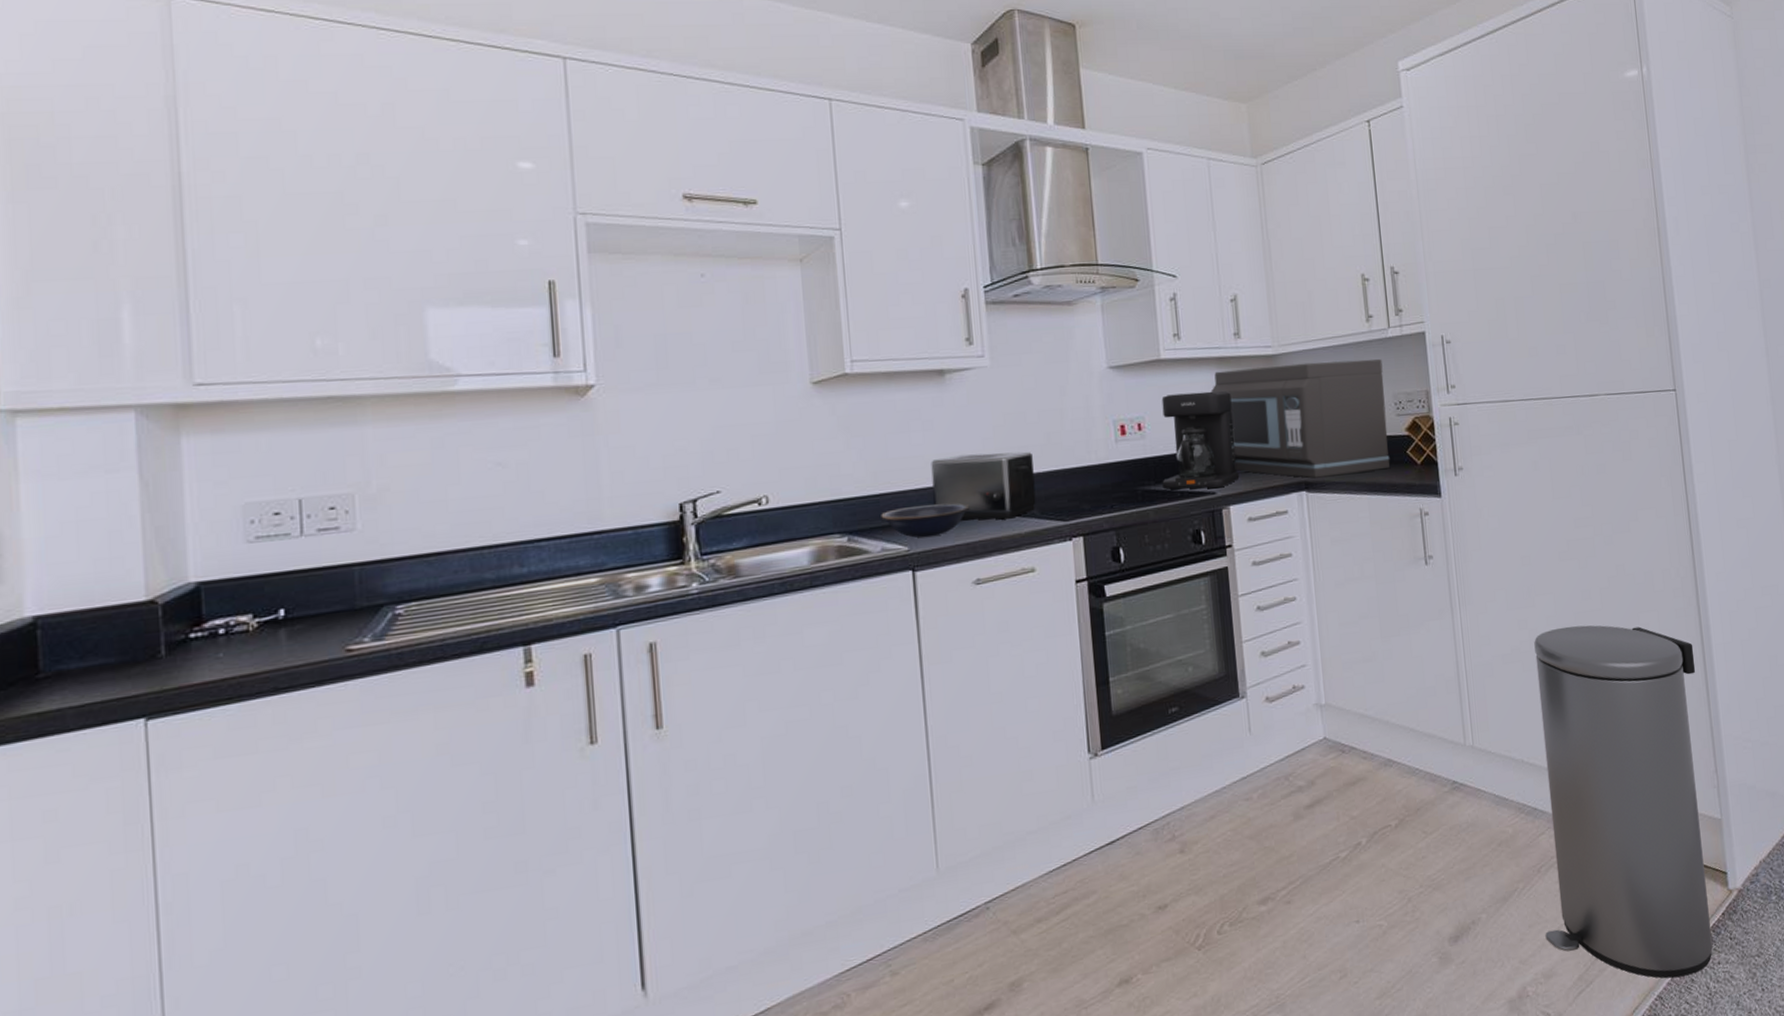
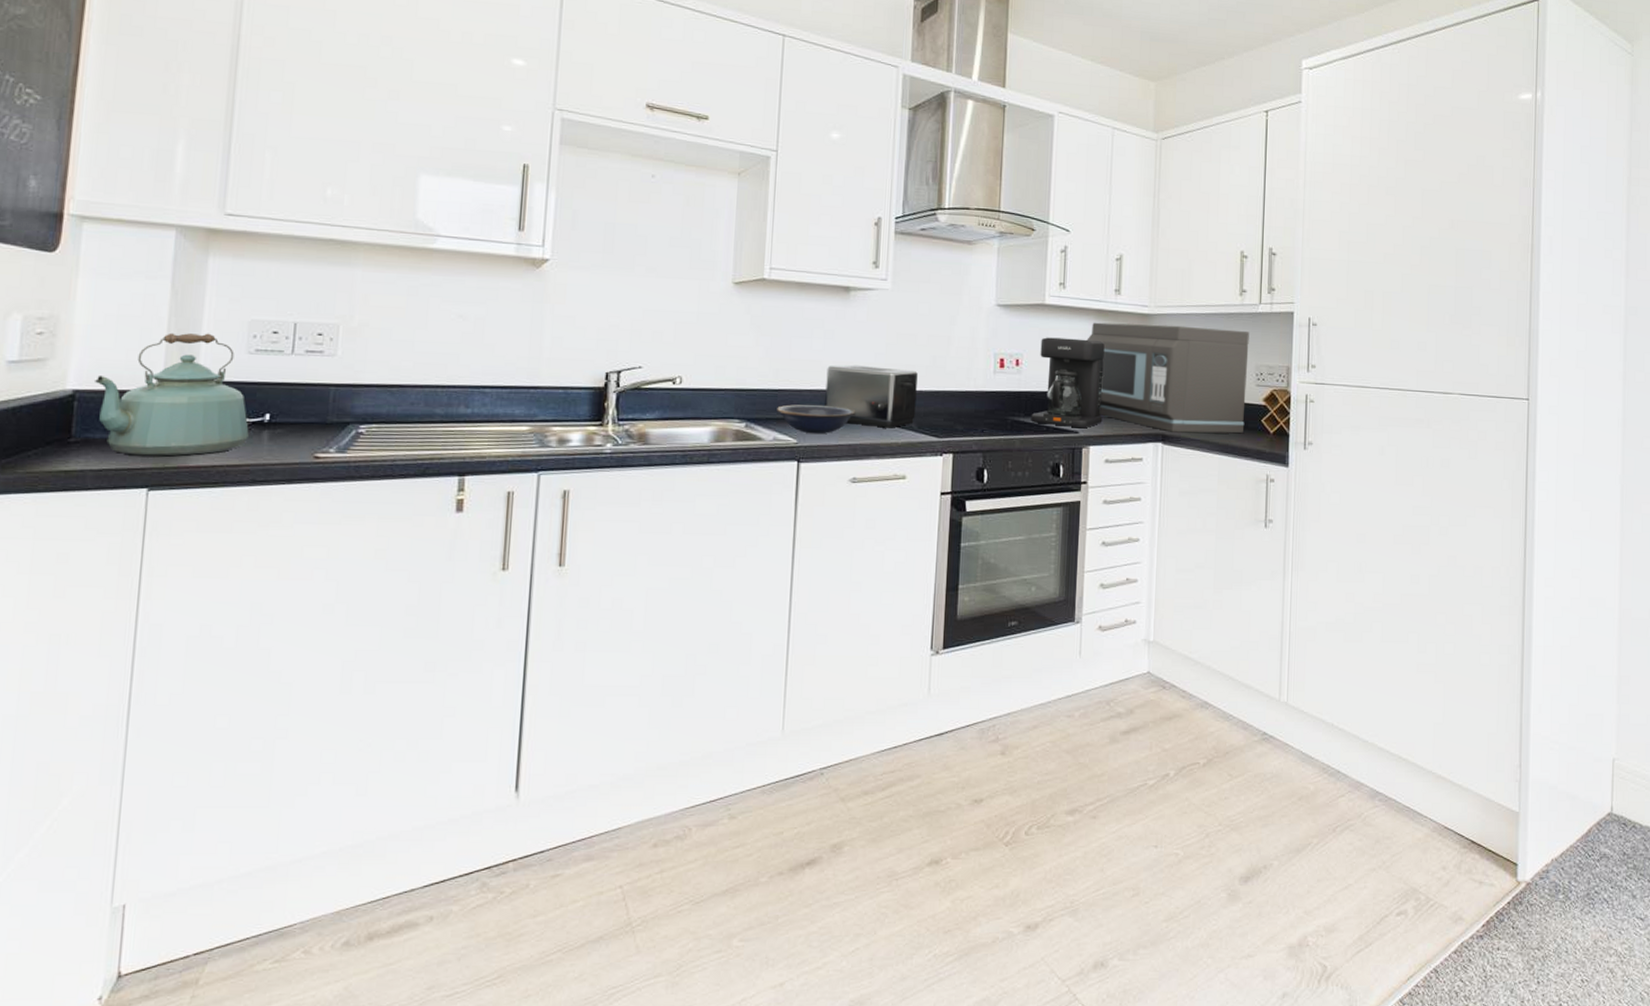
kettle: none [57,526,262,684] -> present [93,332,249,458]
pedal bin: present [1534,625,1713,979] -> none [1332,606,1513,955]

